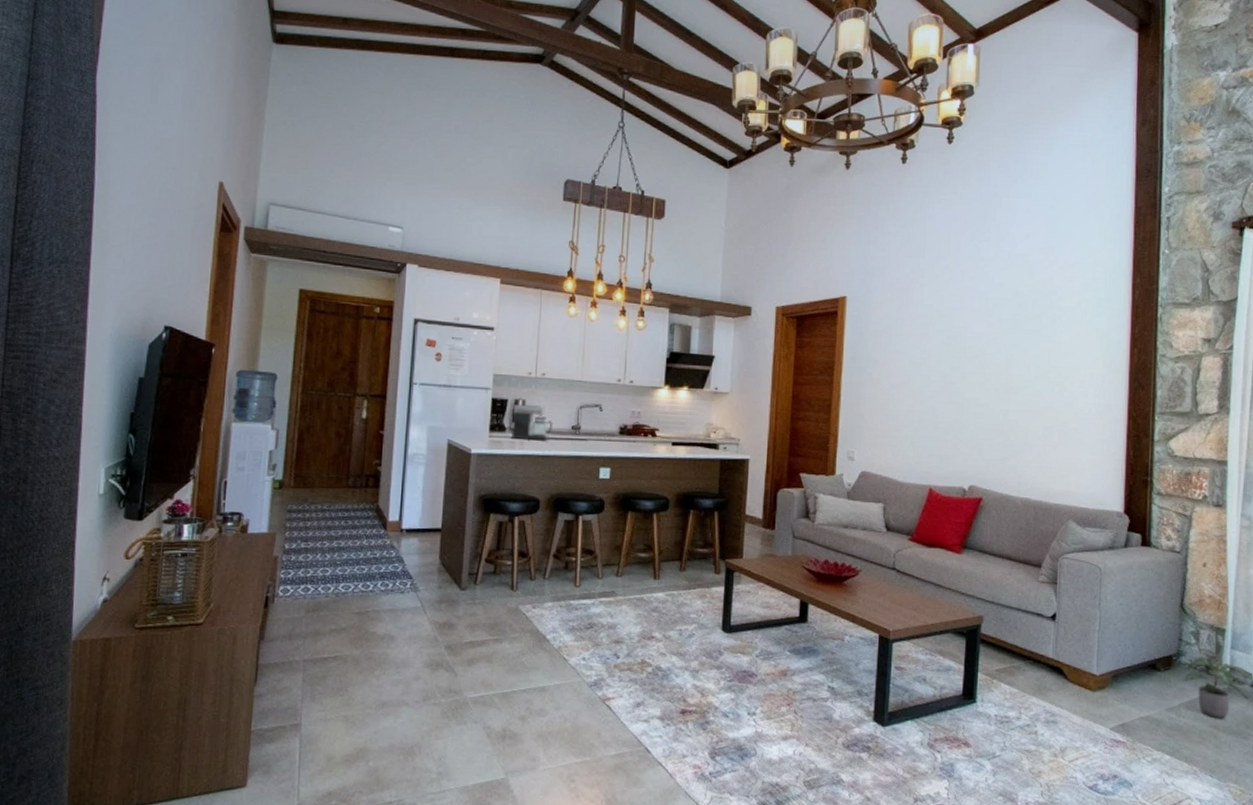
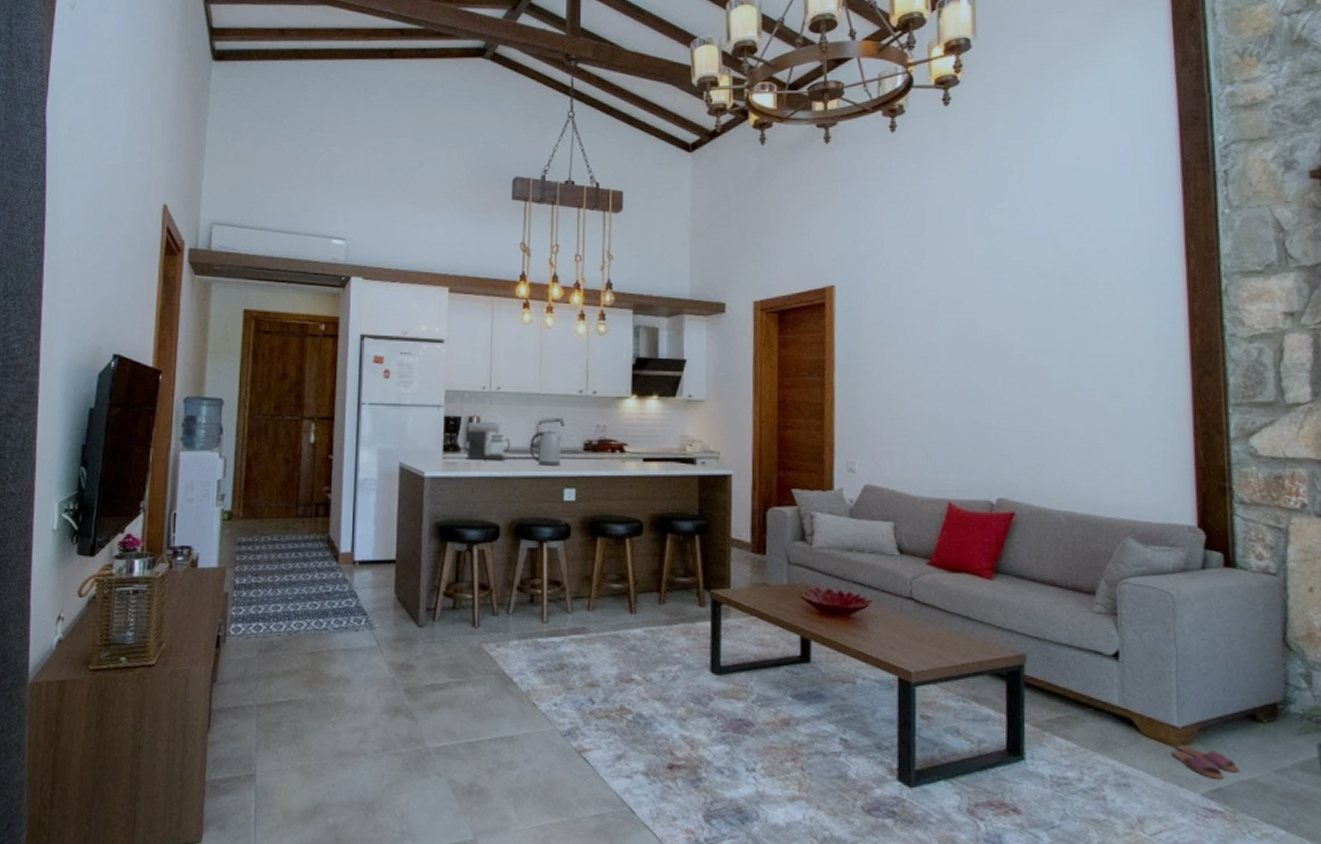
kettle: none [570,414,599,447] -> present [530,430,561,466]
slippers: none [1089,690,1140,716] -> present [1171,745,1239,779]

